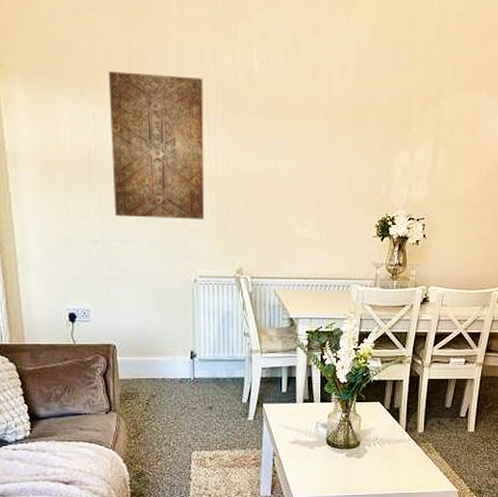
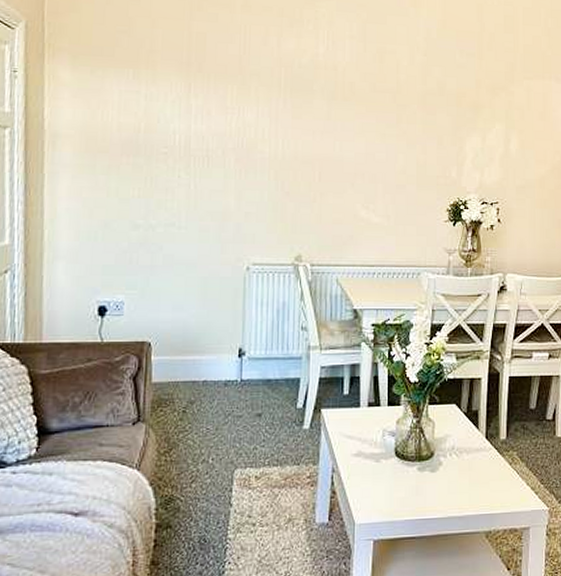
wall art: present [108,71,205,219] -> none [161,53,266,203]

